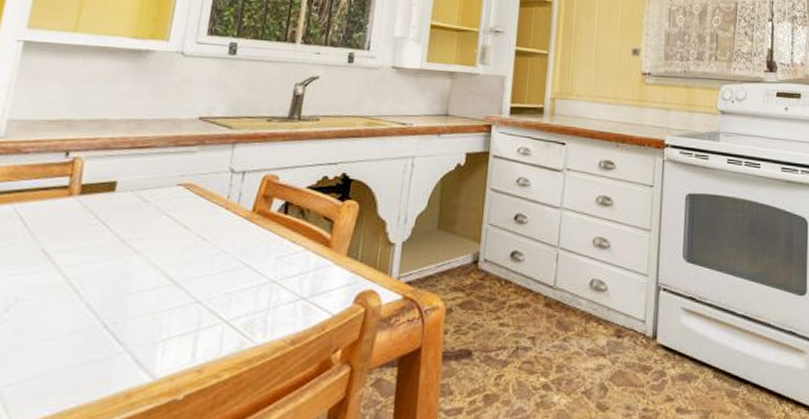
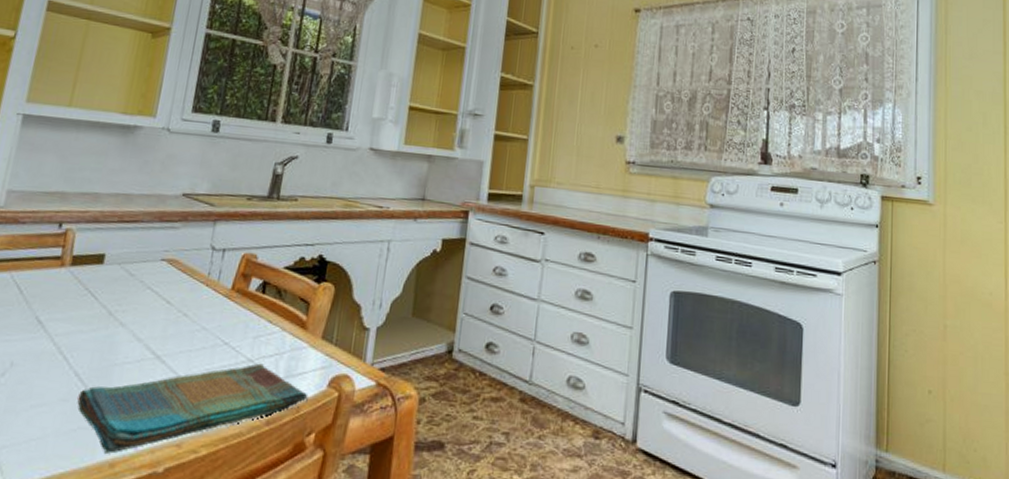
dish towel: none [89,284,334,384] -> present [77,363,308,454]

